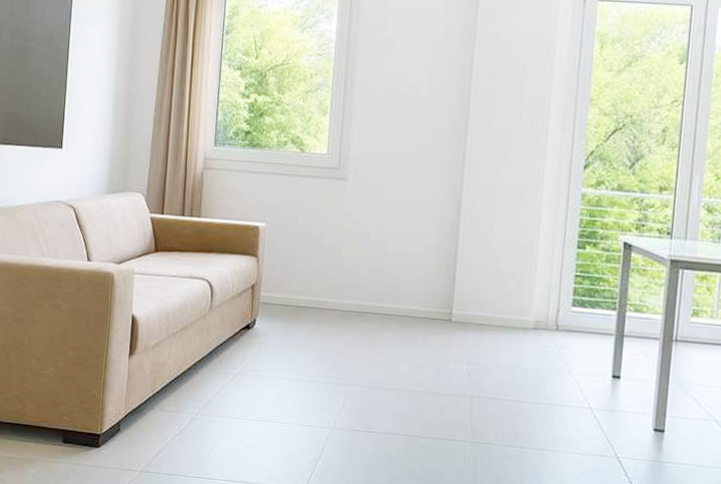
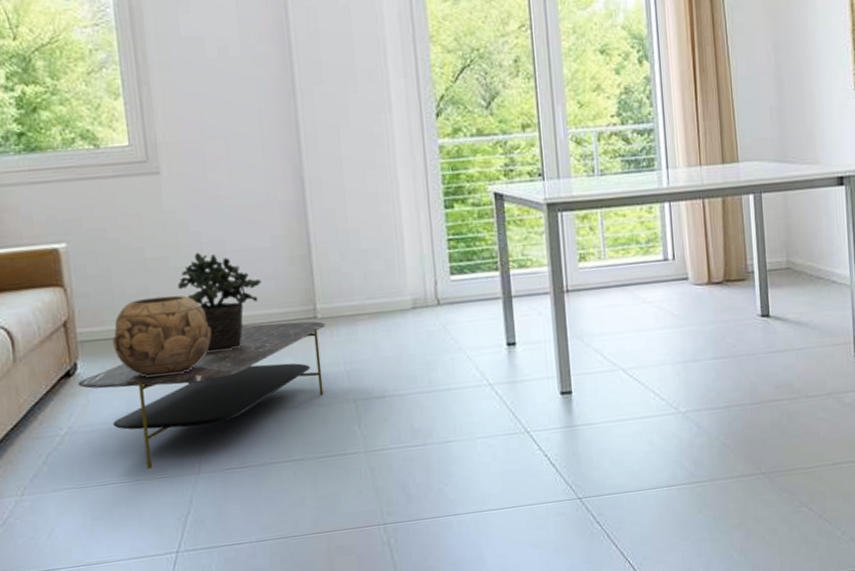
coffee table: none [253,315,458,416] -> present [77,321,326,469]
decorative bowl: none [286,278,364,345] -> present [113,295,212,377]
potted plant: none [344,248,412,333] -> present [177,252,262,352]

